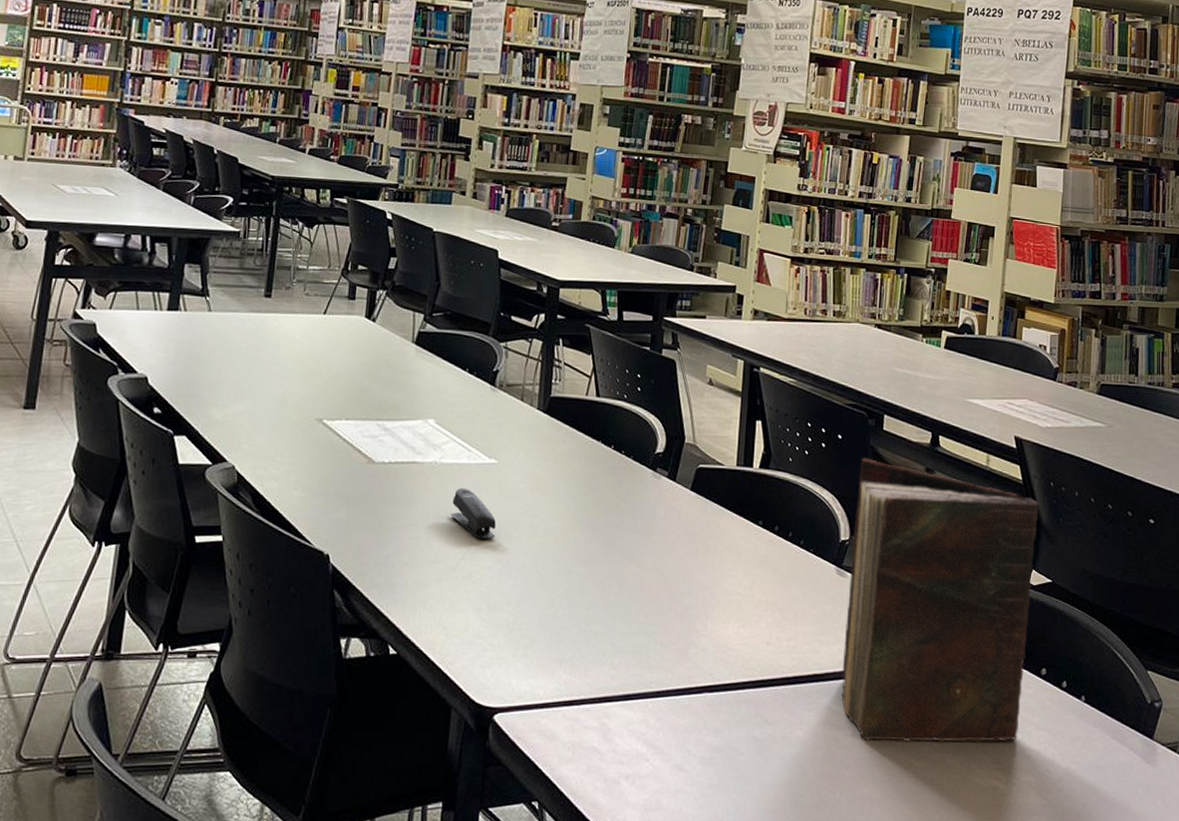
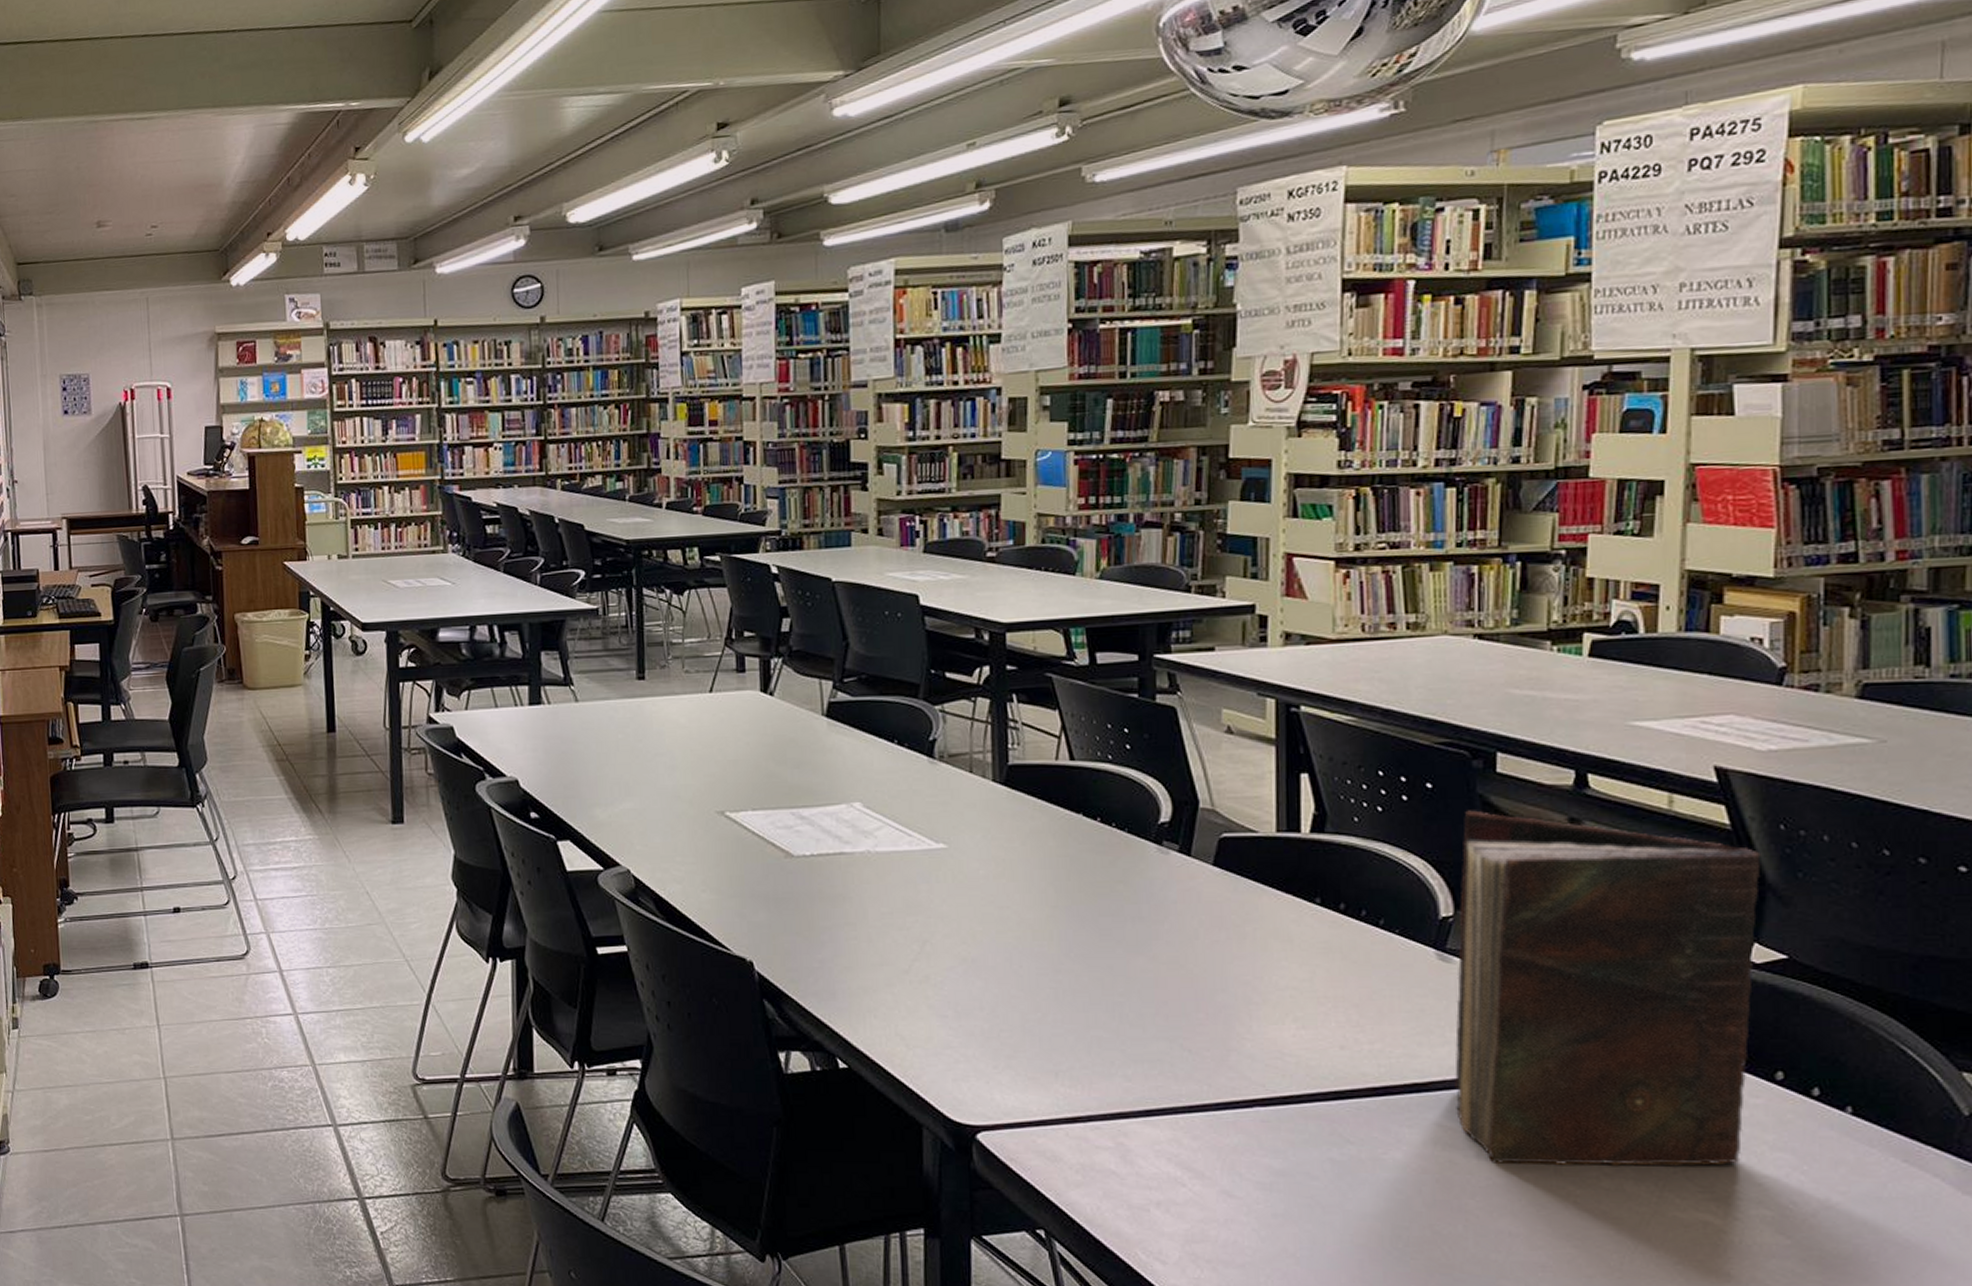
stapler: present [450,488,496,539] -> none [895,879,956,937]

